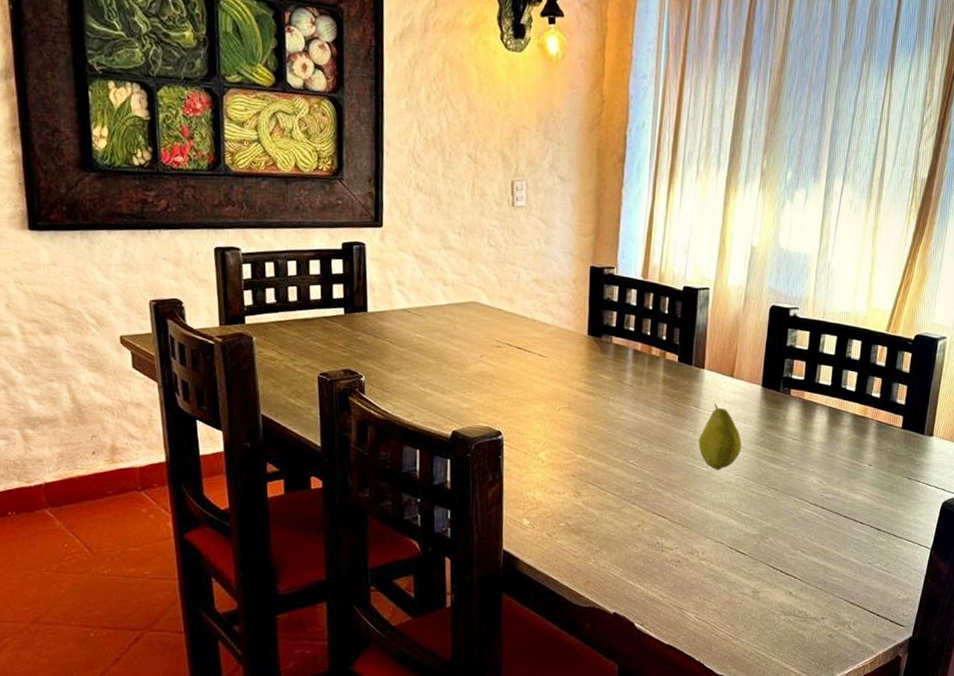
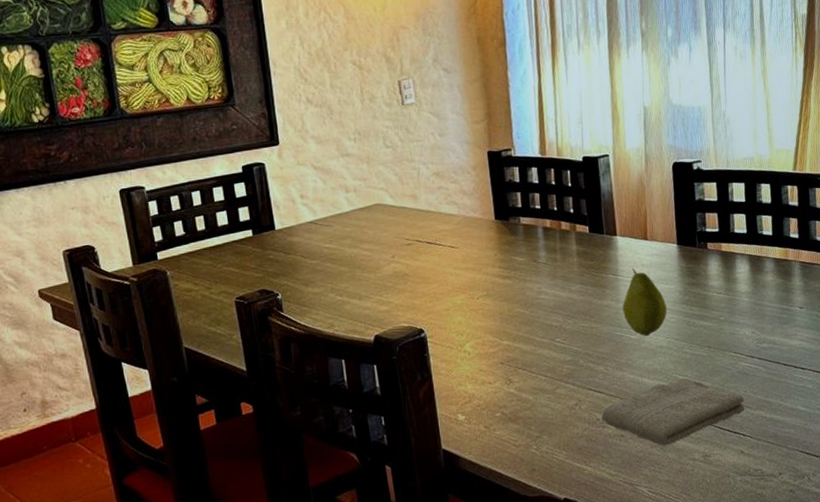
washcloth: none [662,516,801,577] -> present [602,378,745,446]

